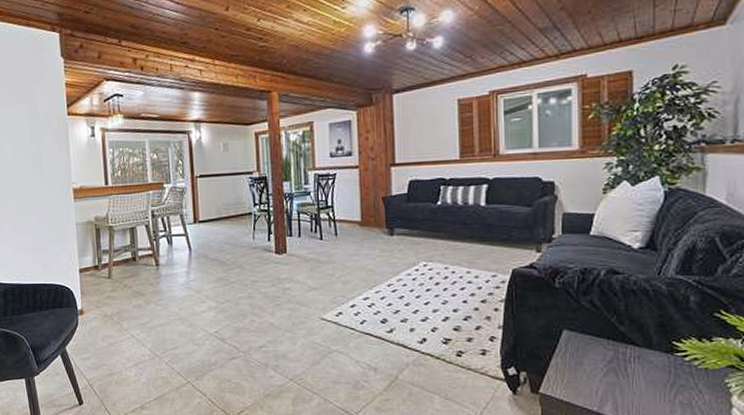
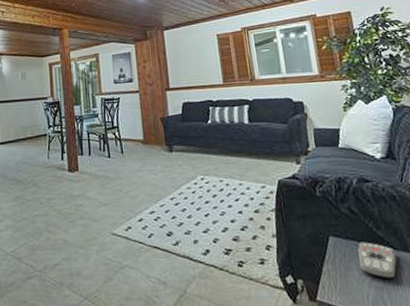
remote control: none [592,337,637,376] -> present [358,242,397,279]

